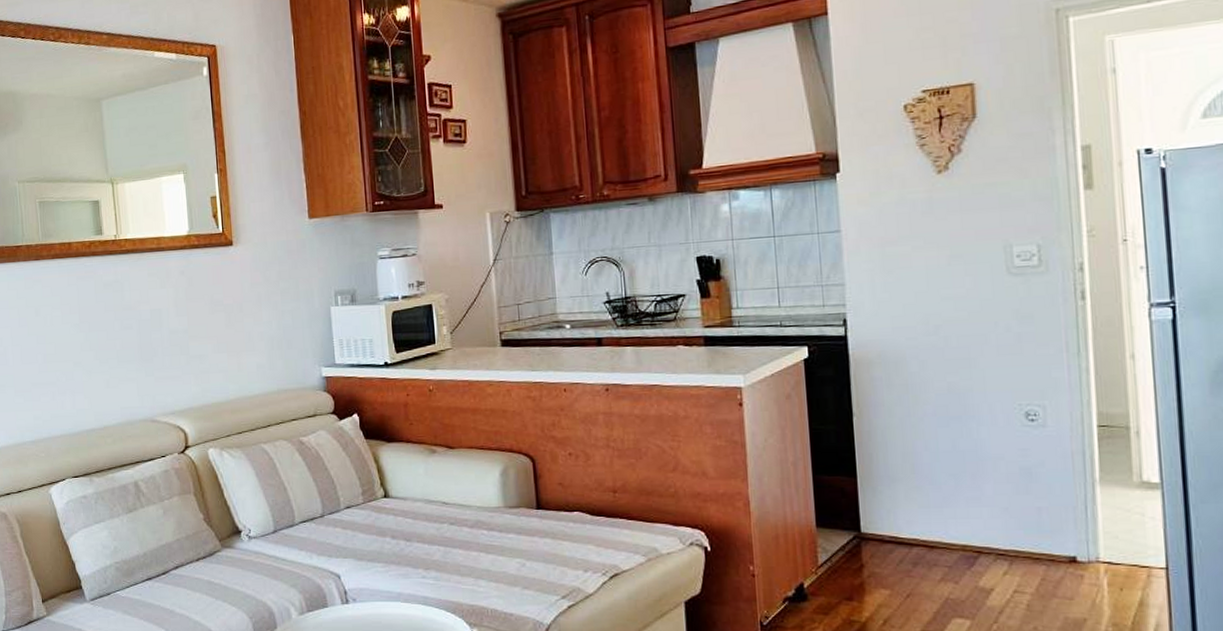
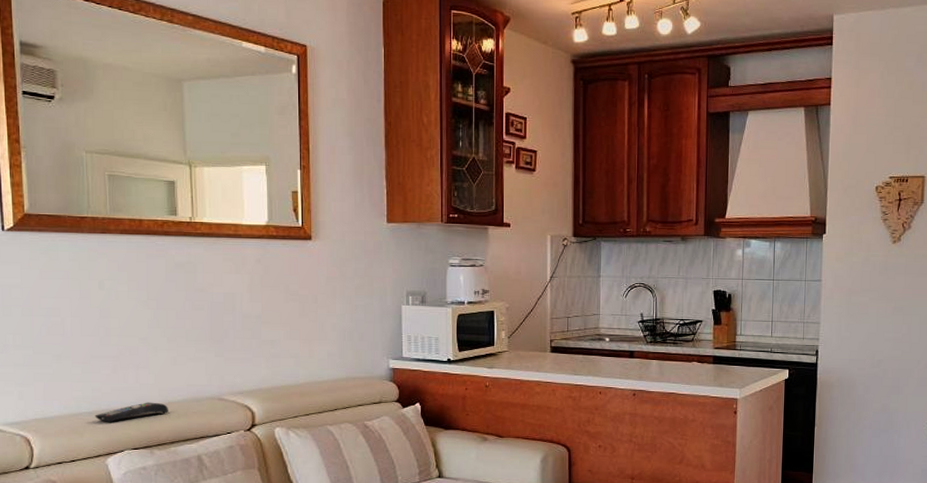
remote control: none [37,427,104,450] -> present [95,402,168,422]

